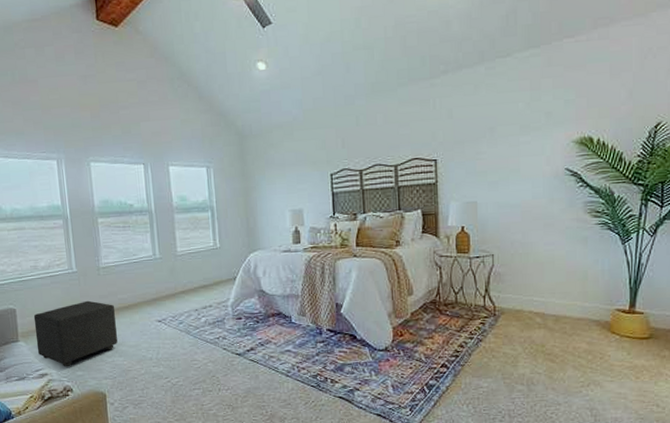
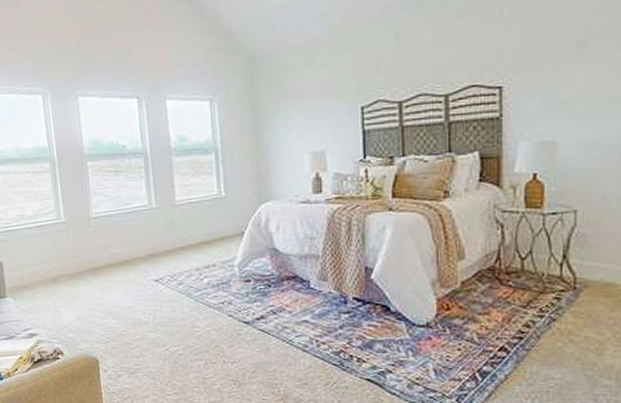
ottoman: present [33,300,118,367] -> none [21,254,110,328]

